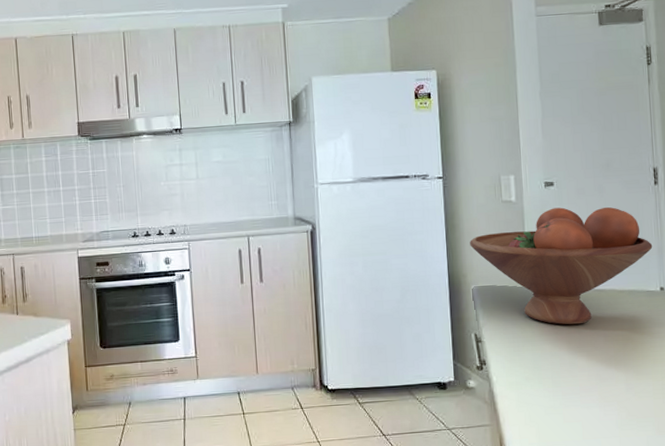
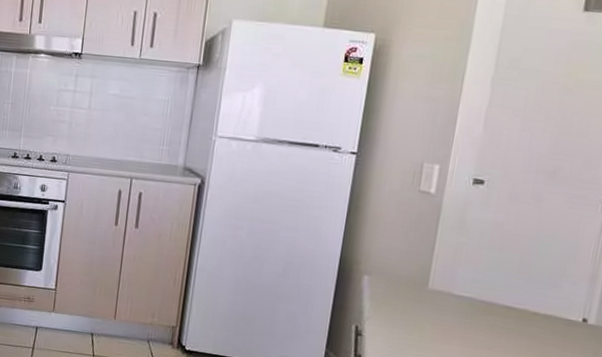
fruit bowl: present [470,207,653,325] -> none [371,209,586,339]

